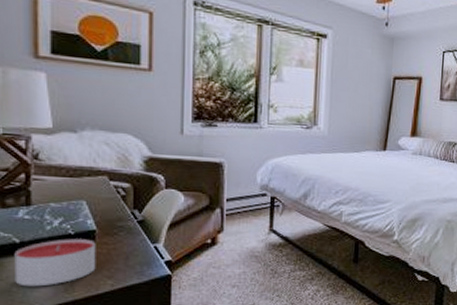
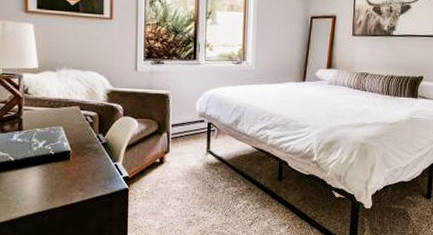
candle: present [14,239,96,287] -> none [10,157,70,196]

